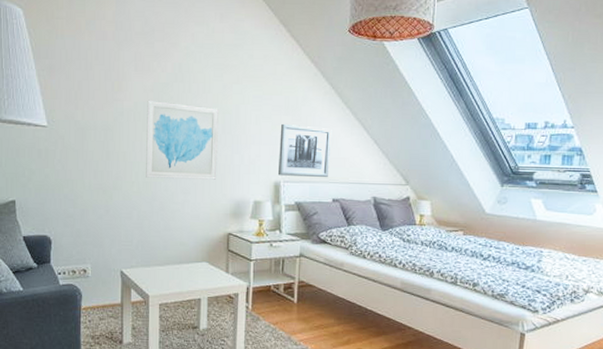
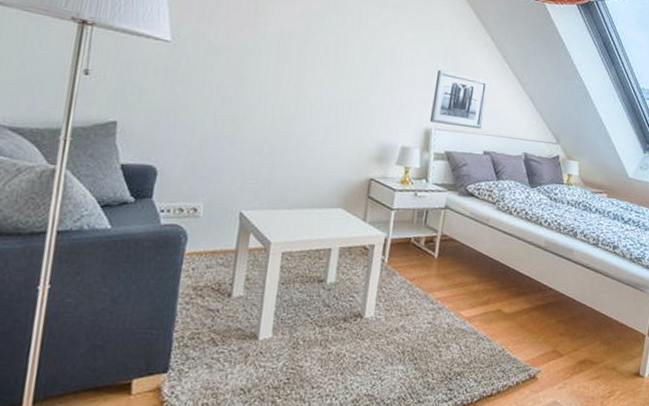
wall art: present [146,100,220,180] -> none [283,27,375,120]

